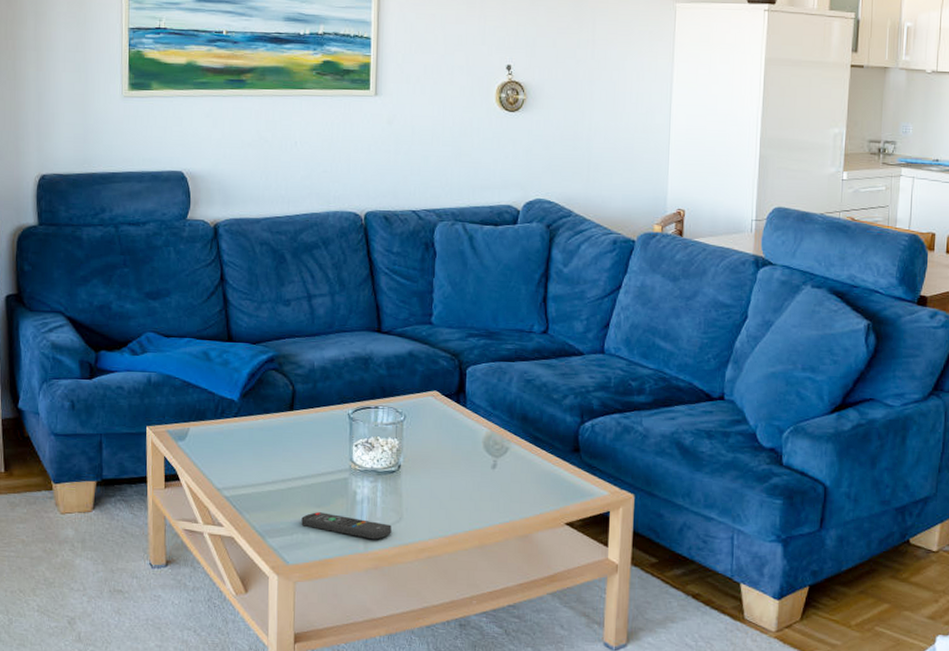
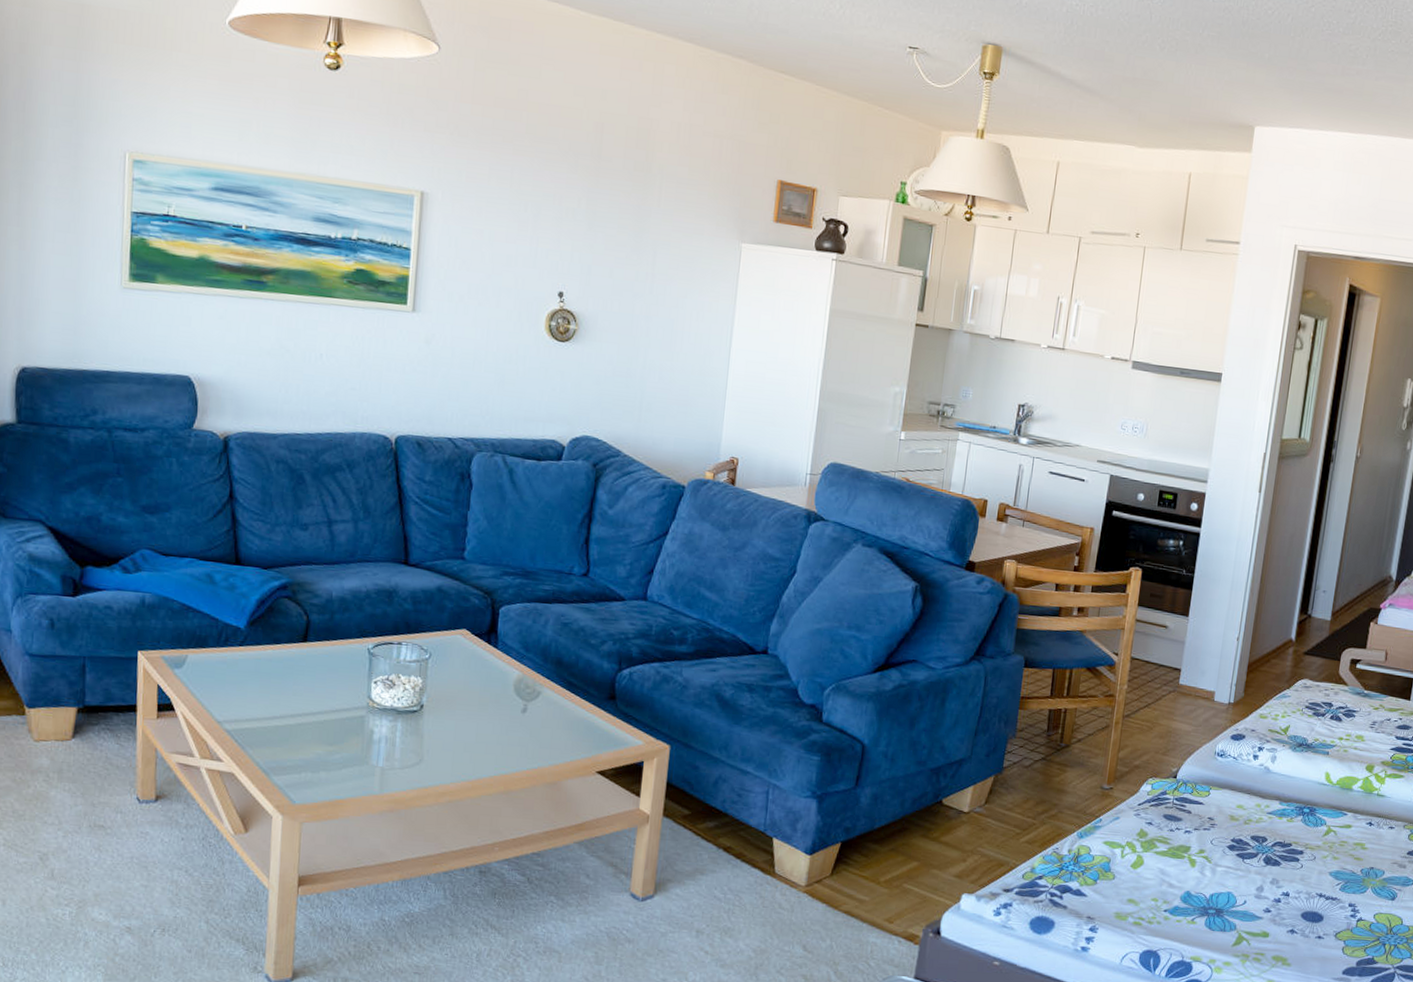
remote control: present [301,512,392,540] -> none [311,750,411,782]

